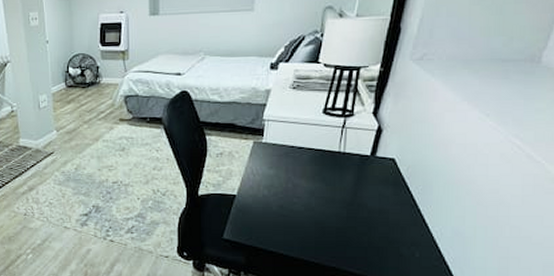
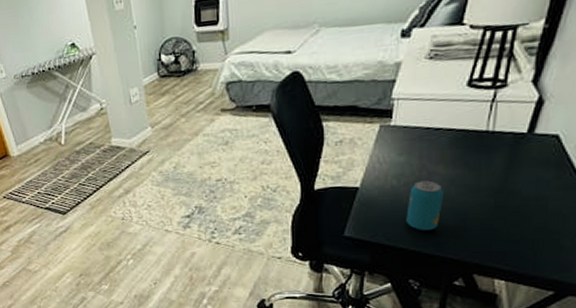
beverage can: none [275,192,305,237] -> present [406,180,443,231]

